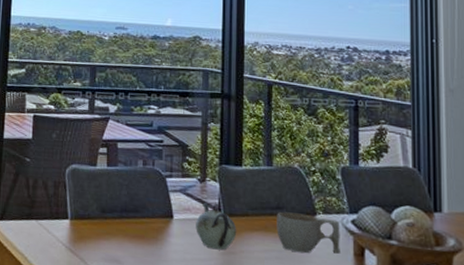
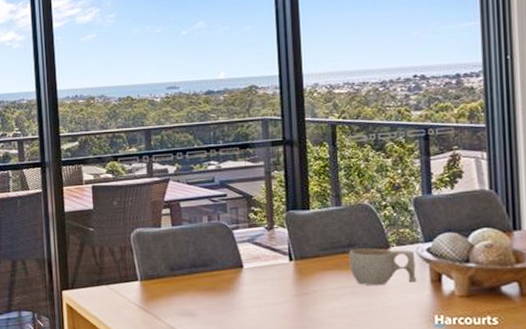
teapot: present [196,202,237,250] -> none [266,248,309,292]

